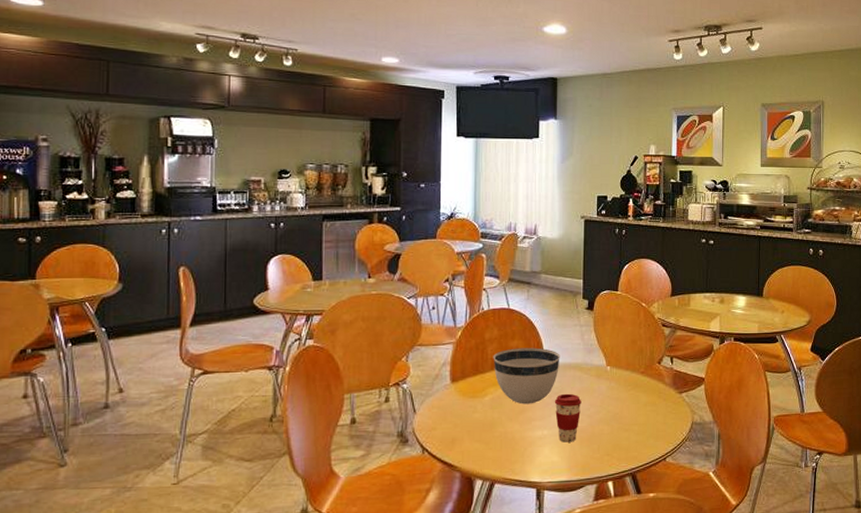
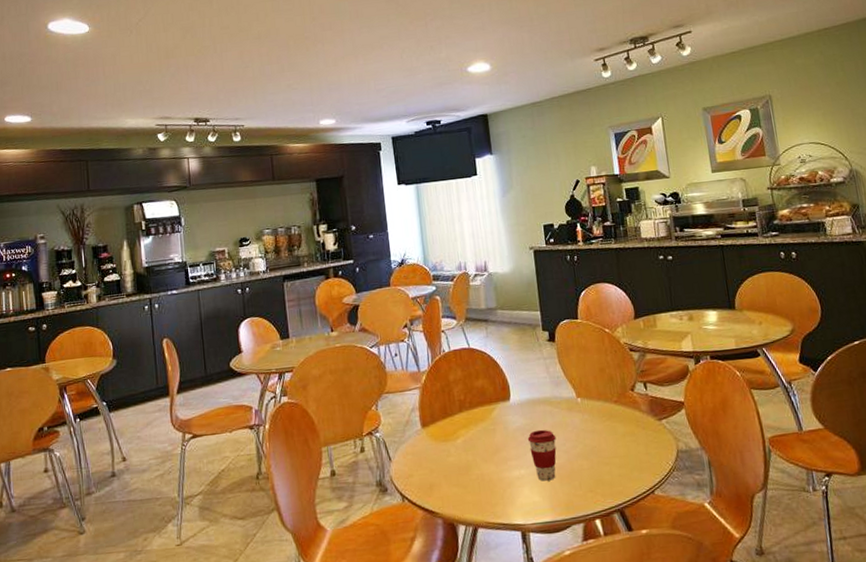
bowl: present [493,347,560,405] -> none [460,385,528,445]

